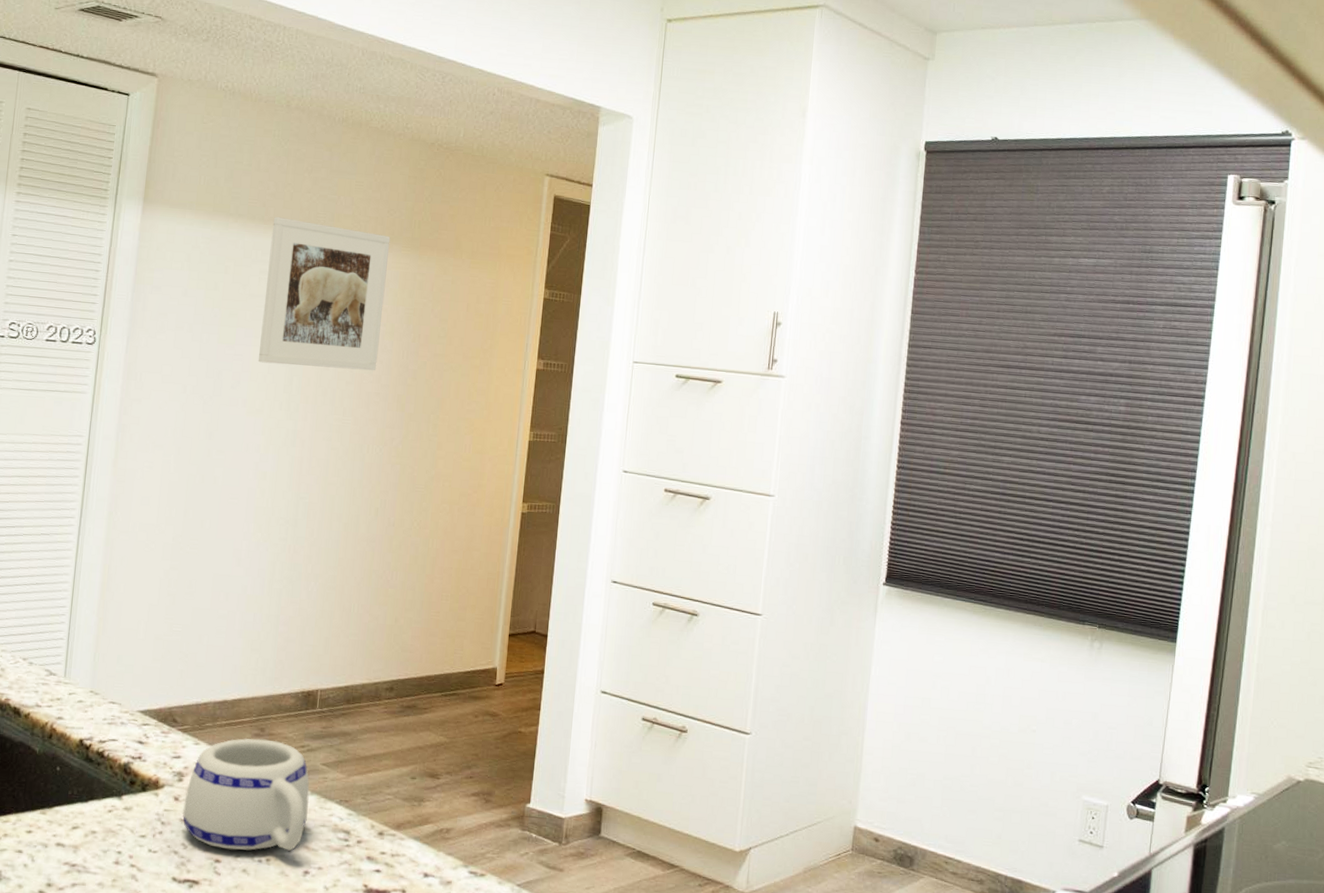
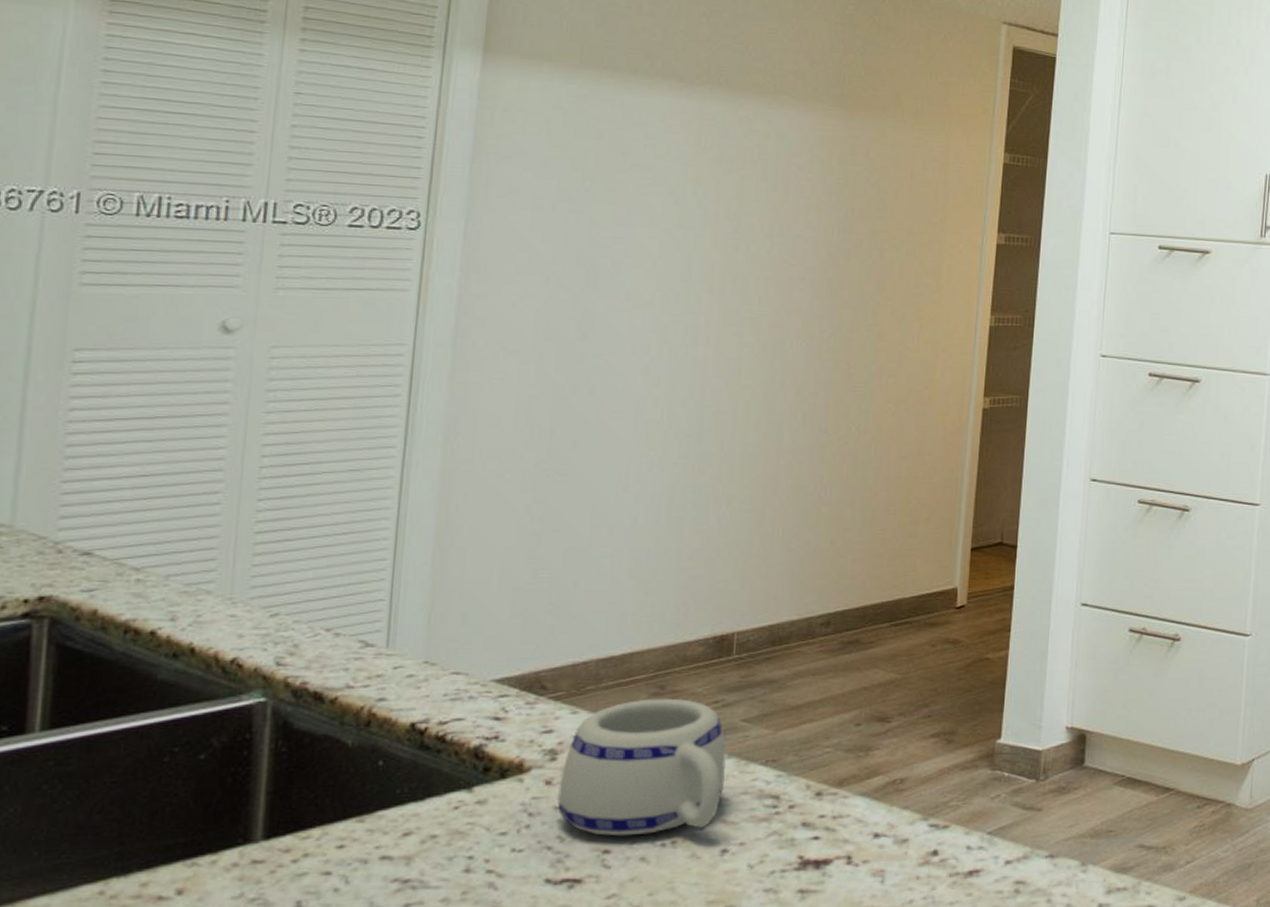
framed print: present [258,217,391,371] -> none [645,70,814,252]

